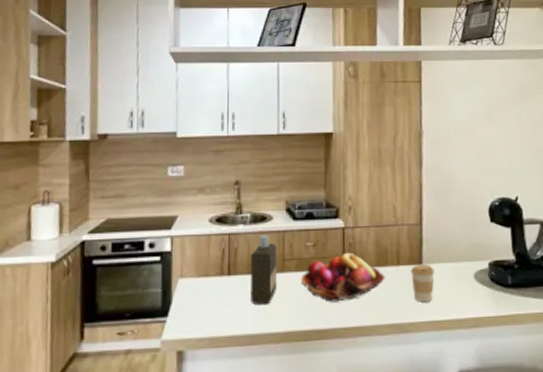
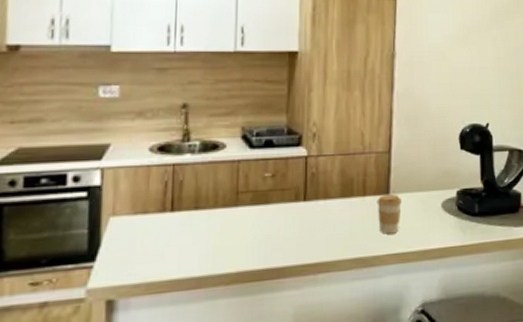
bottle: present [251,235,278,305] -> none [197,165,231,244]
fruit basket: present [301,252,385,302] -> none [257,183,350,238]

